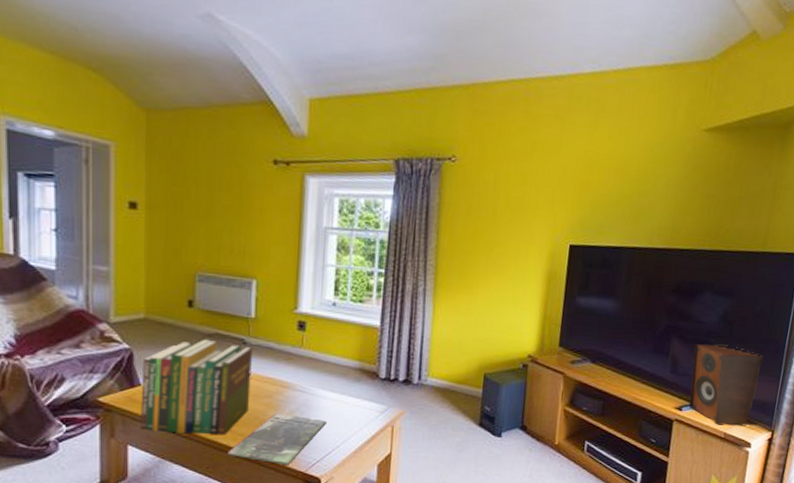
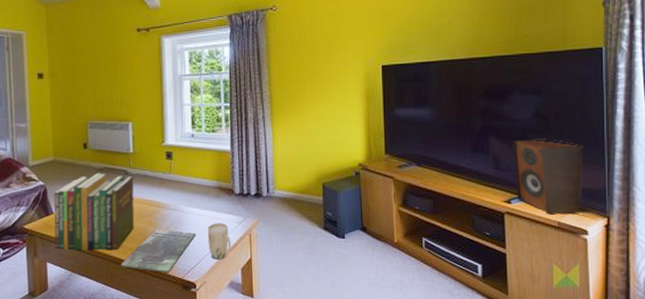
mug: none [340,410,369,453] -> present [207,223,232,260]

